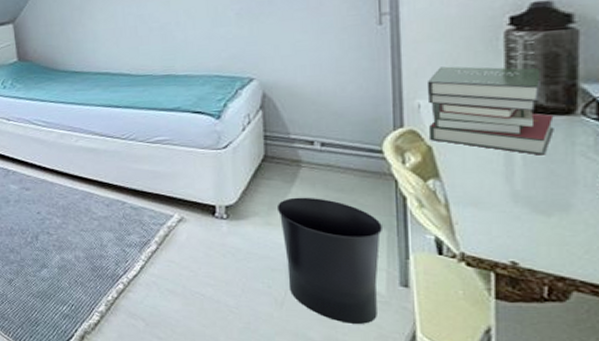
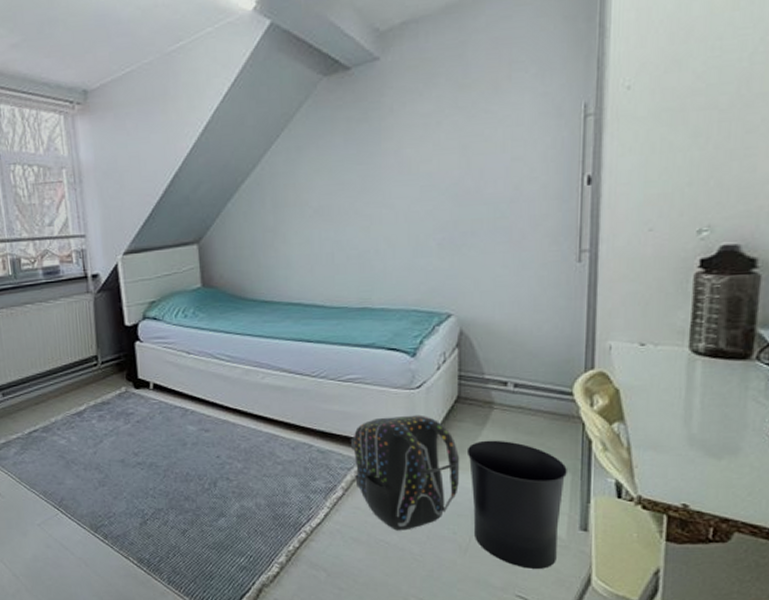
backpack: none [161,173,271,284] -> present [350,414,460,531]
books: present [426,66,554,155] -> none [618,307,732,399]

